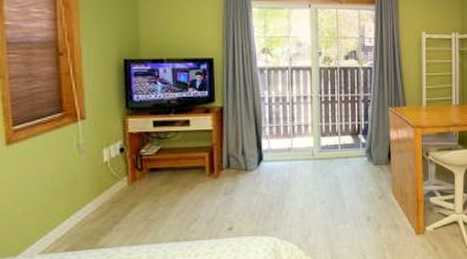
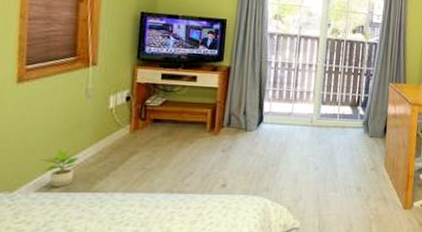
potted plant: none [39,208,80,247] -> present [39,149,80,187]

